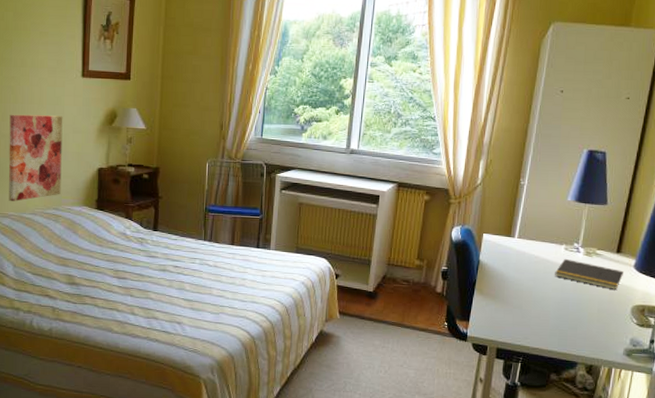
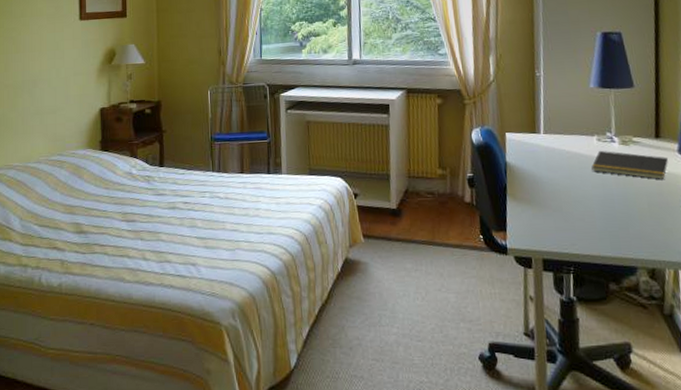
wall art: present [8,114,63,201] -> none [12,60,65,152]

